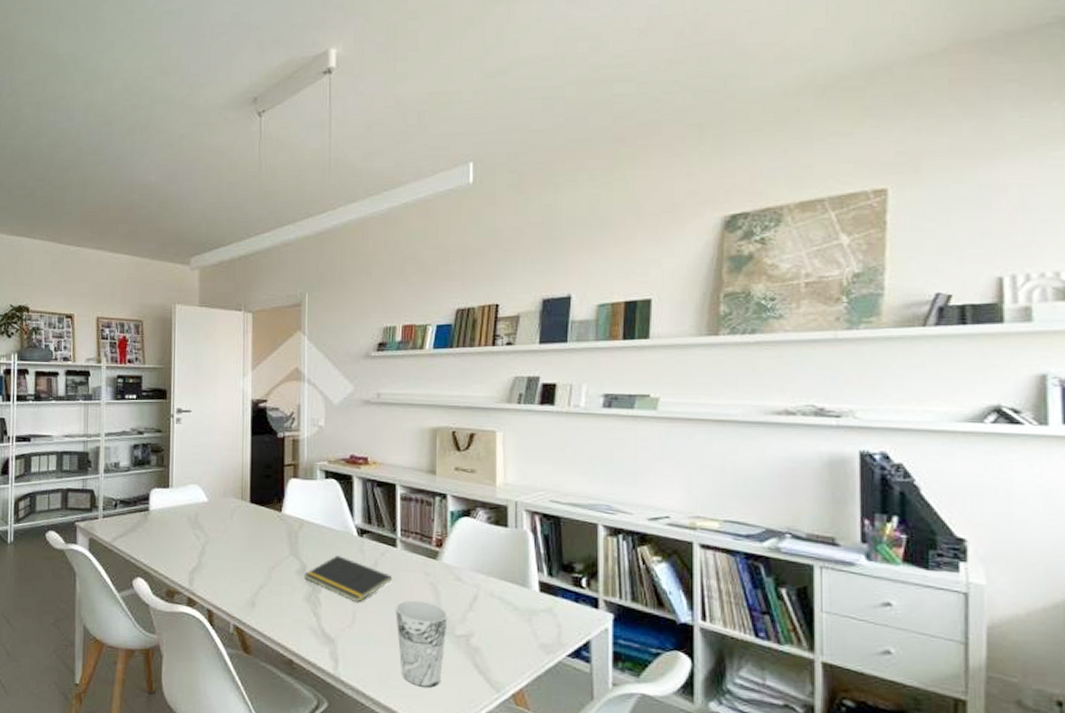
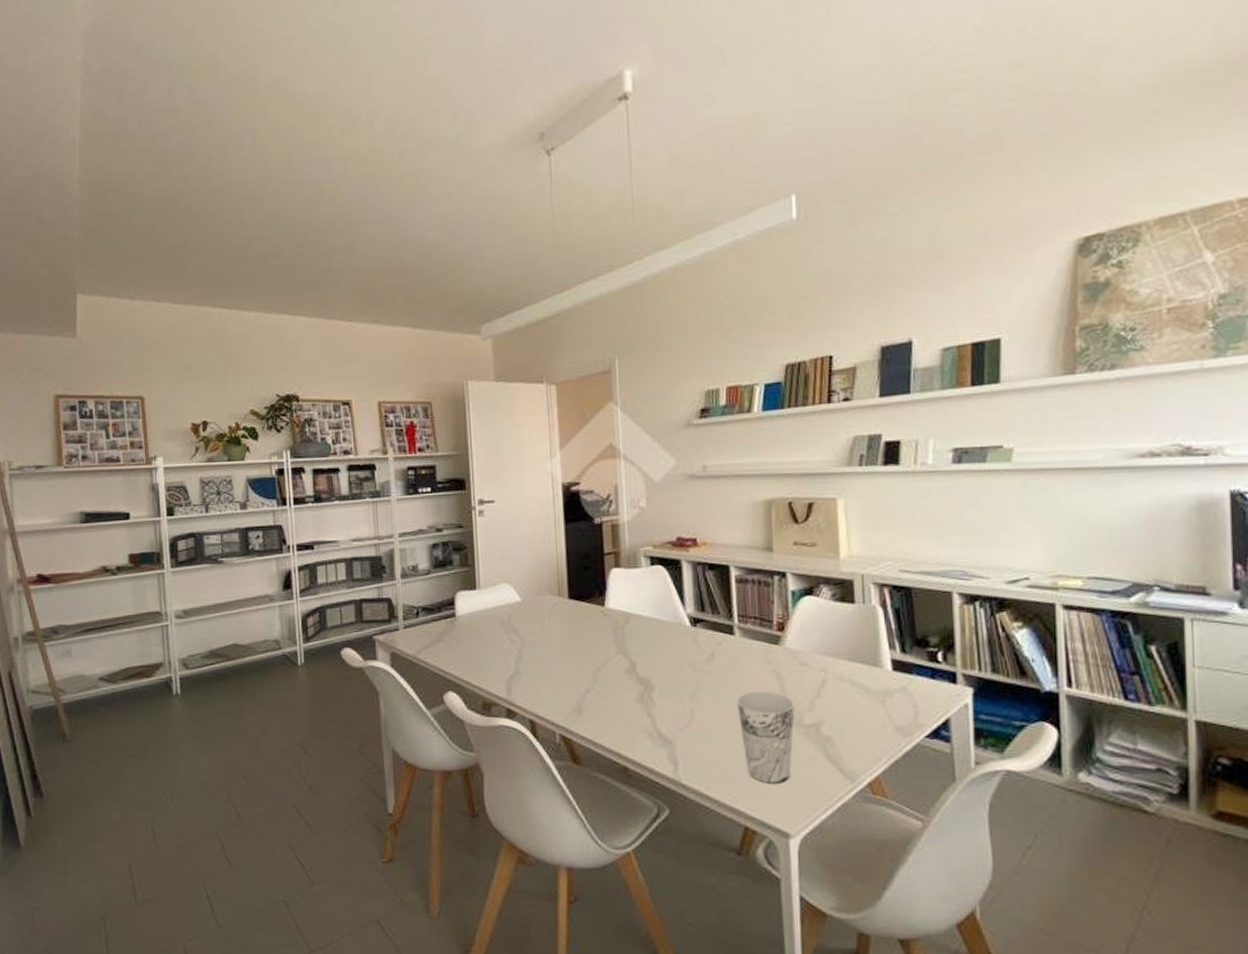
notepad: present [304,556,392,603] -> none [634,649,731,699]

